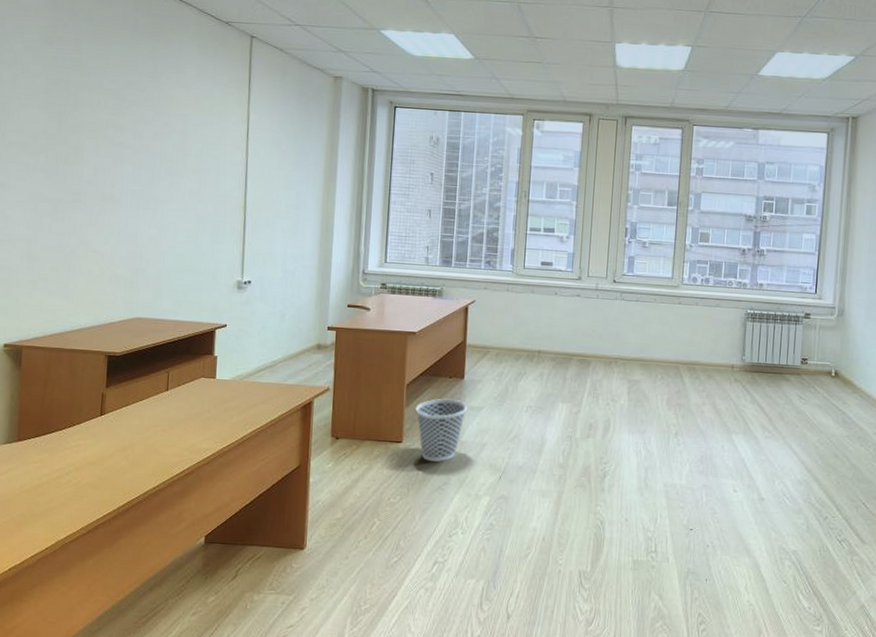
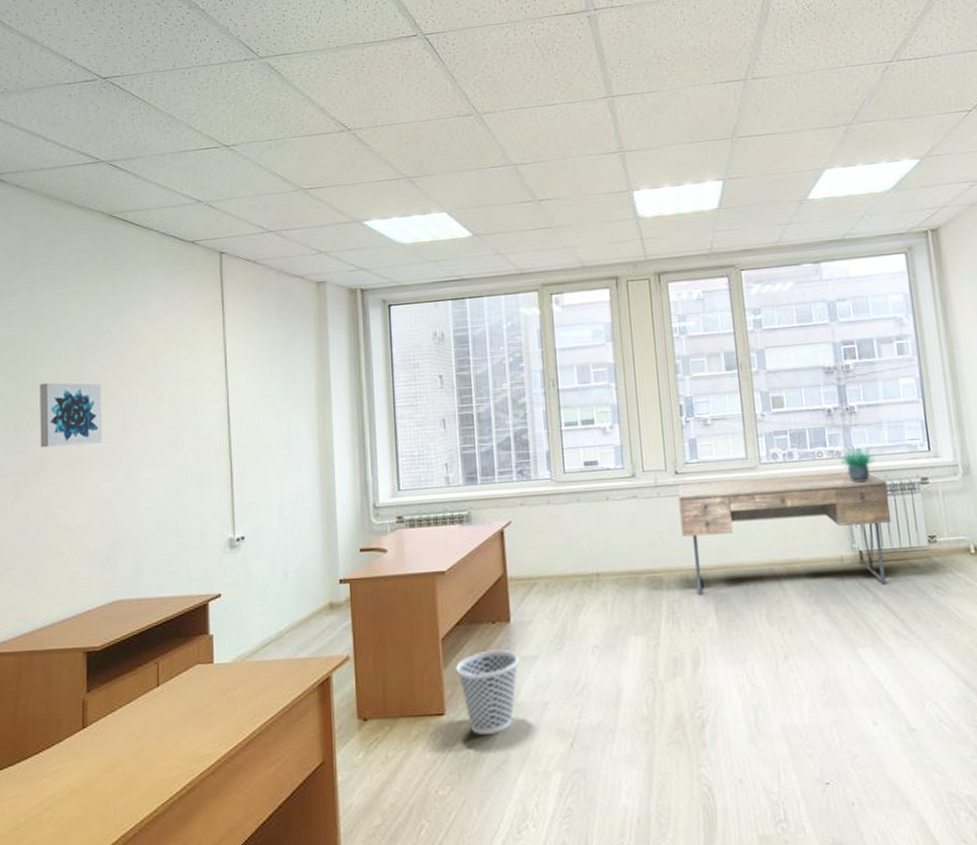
wall art: none [77,125,135,185] -> present [40,382,103,448]
desk: none [611,290,779,390] -> present [678,472,892,597]
potted plant: none [745,279,773,311] -> present [839,444,875,483]

